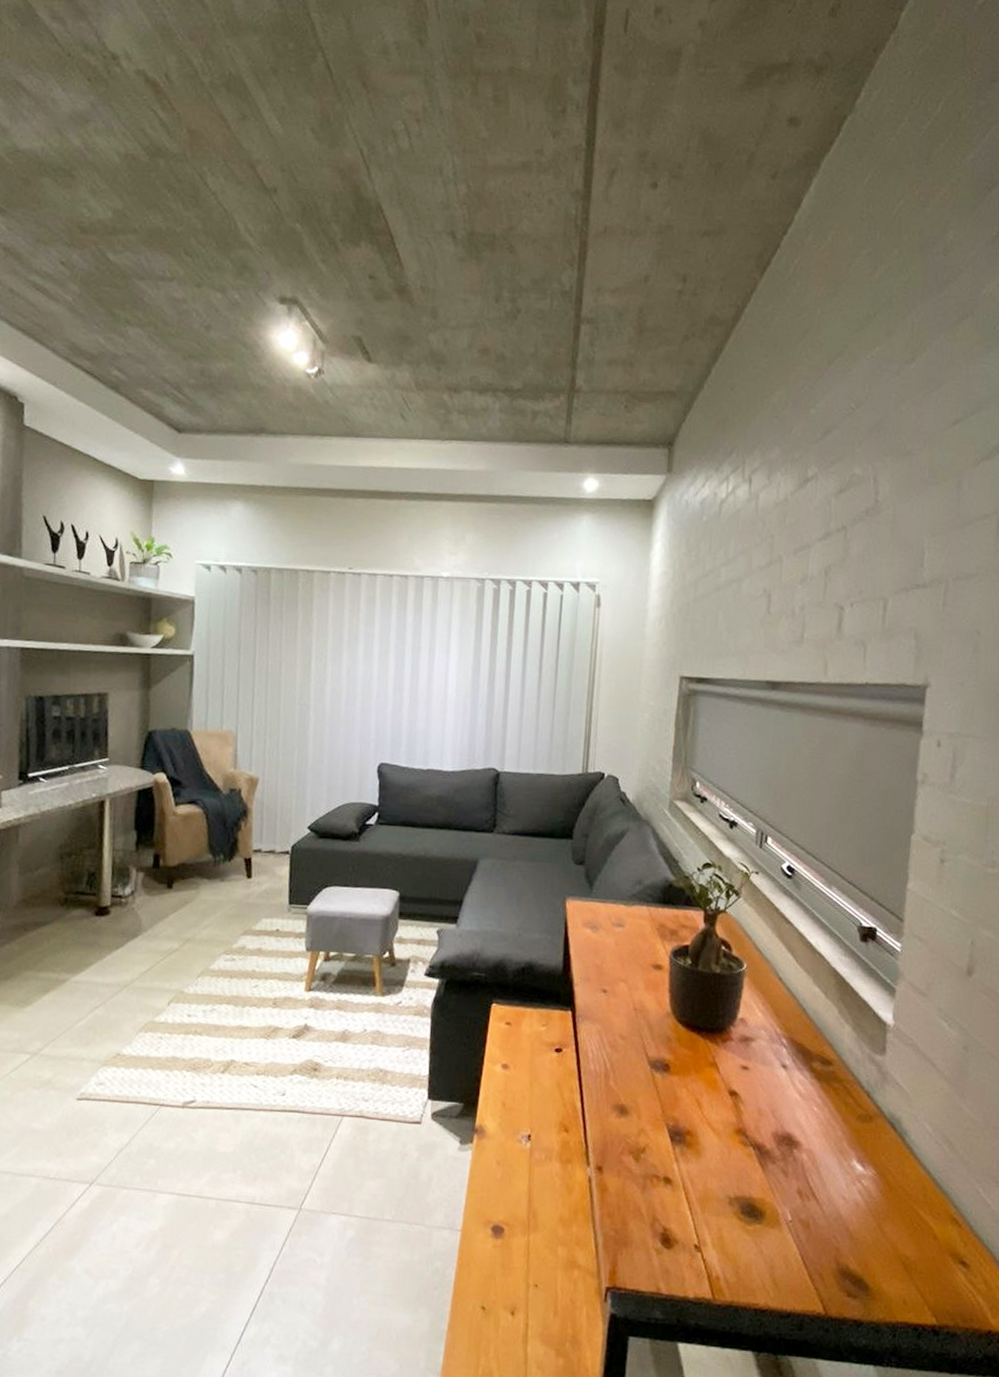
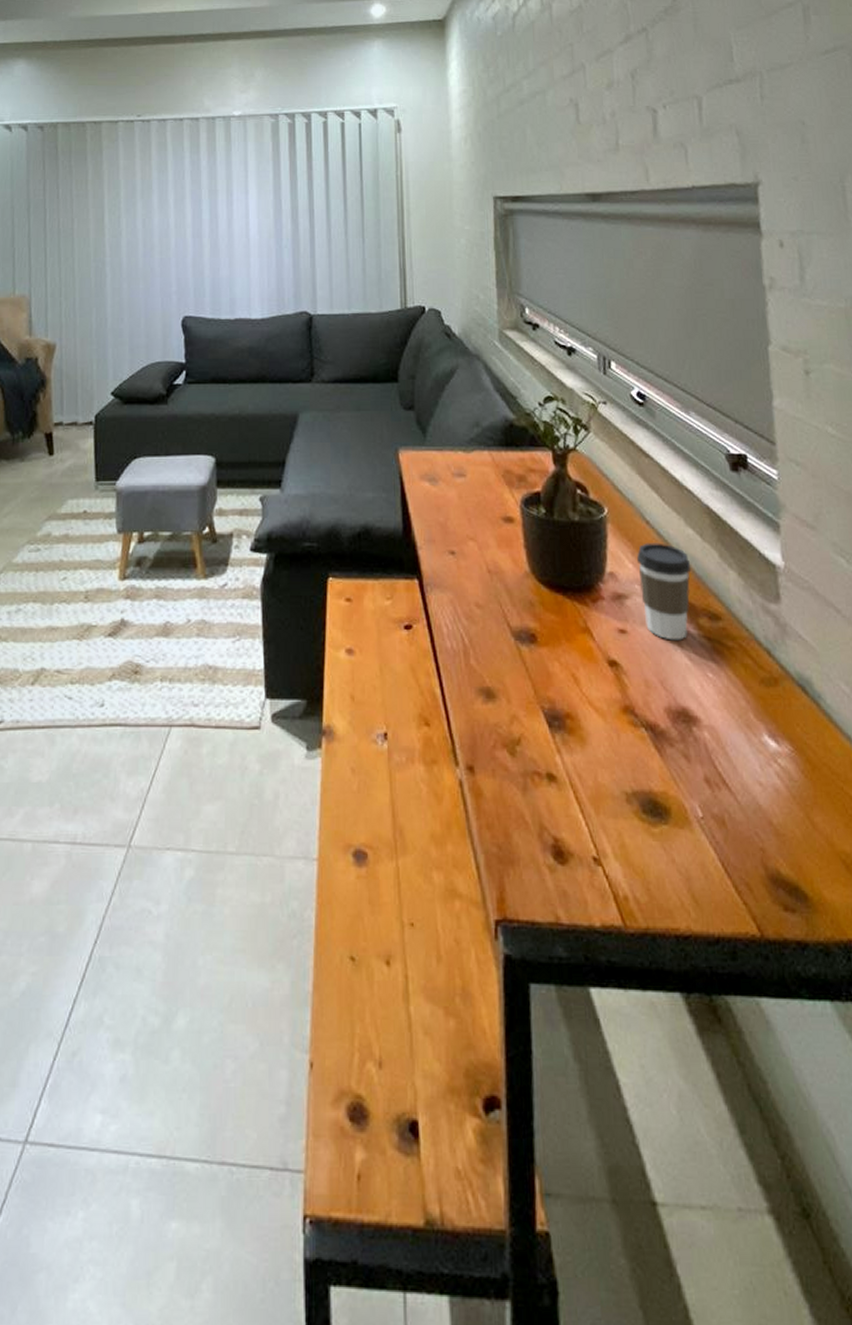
coffee cup: none [765,996,813,1079] -> present [637,543,691,640]

